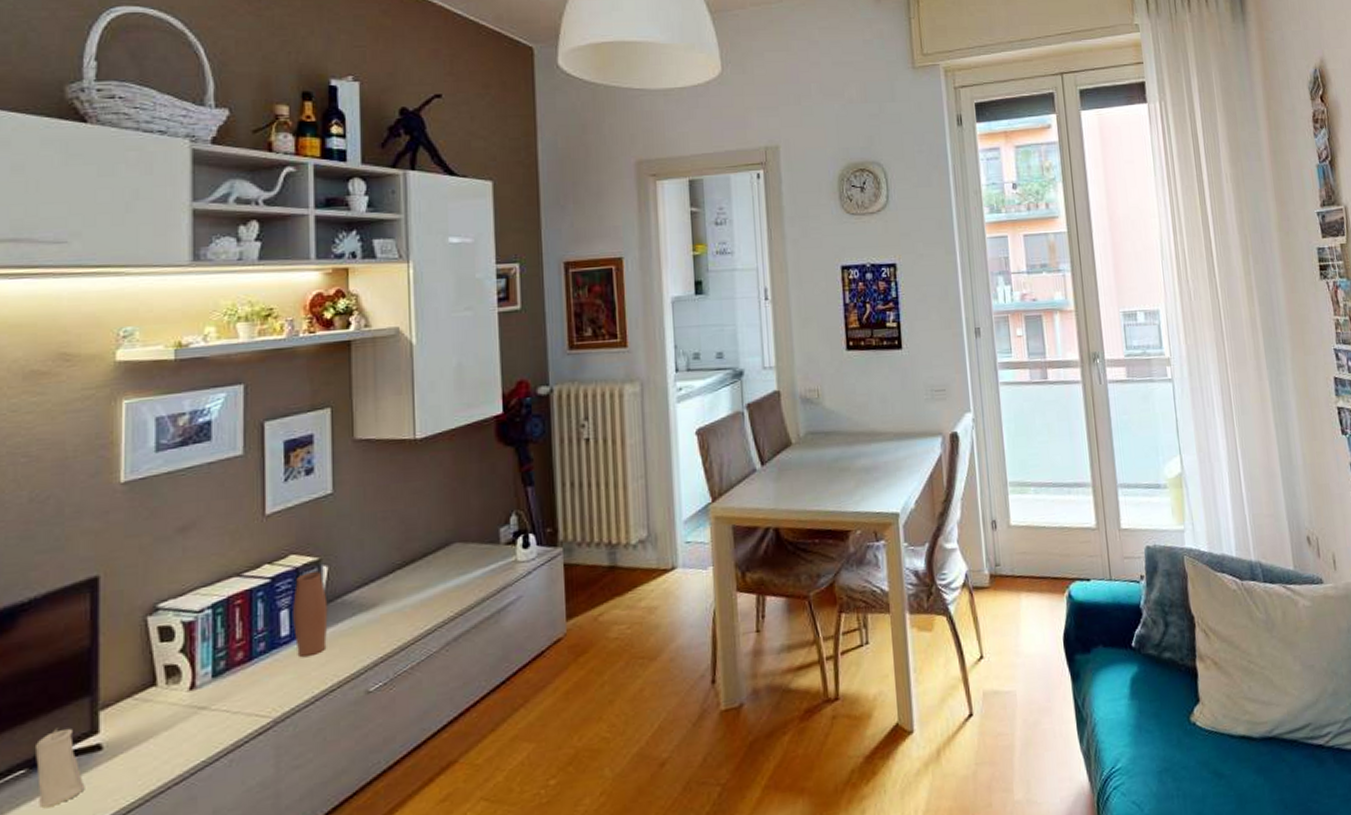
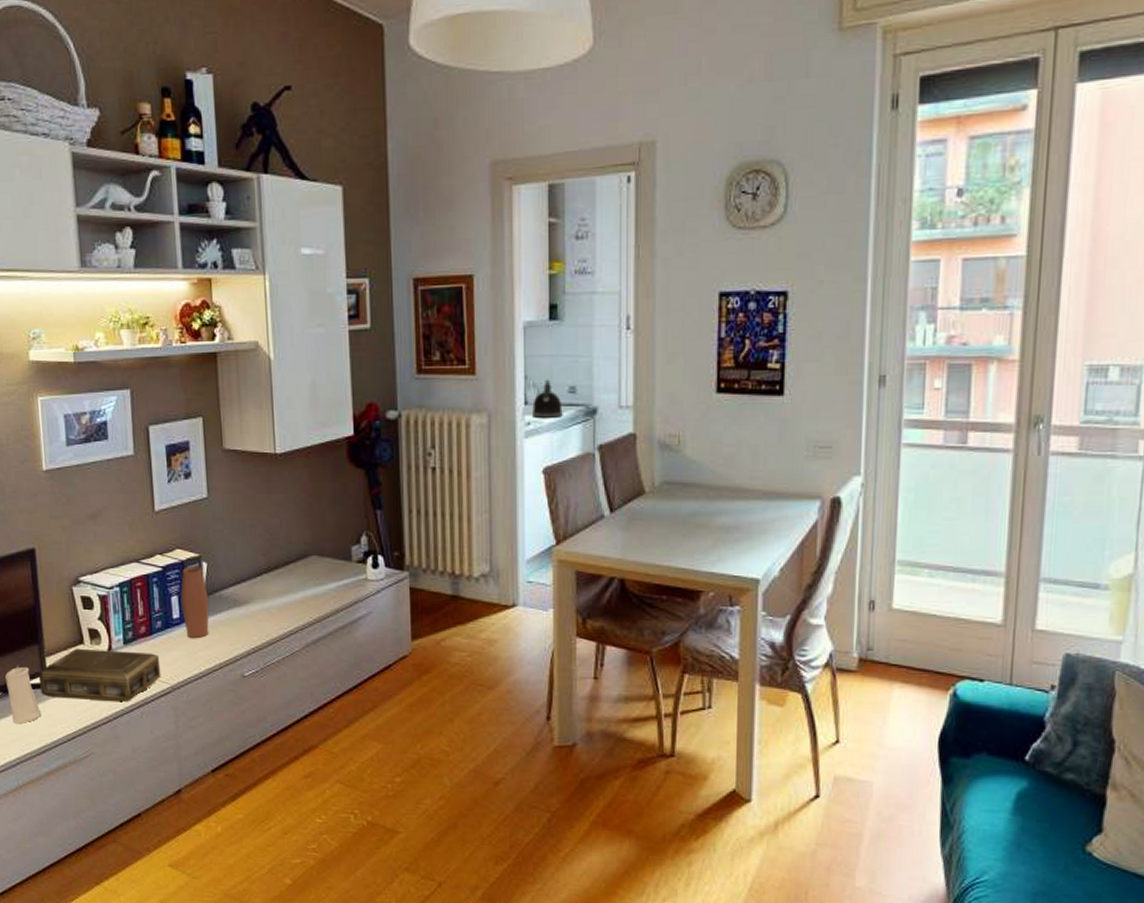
decorative box: none [86,683,261,763] -> present [38,648,161,703]
kettle: none [683,347,712,384] -> present [532,379,563,419]

